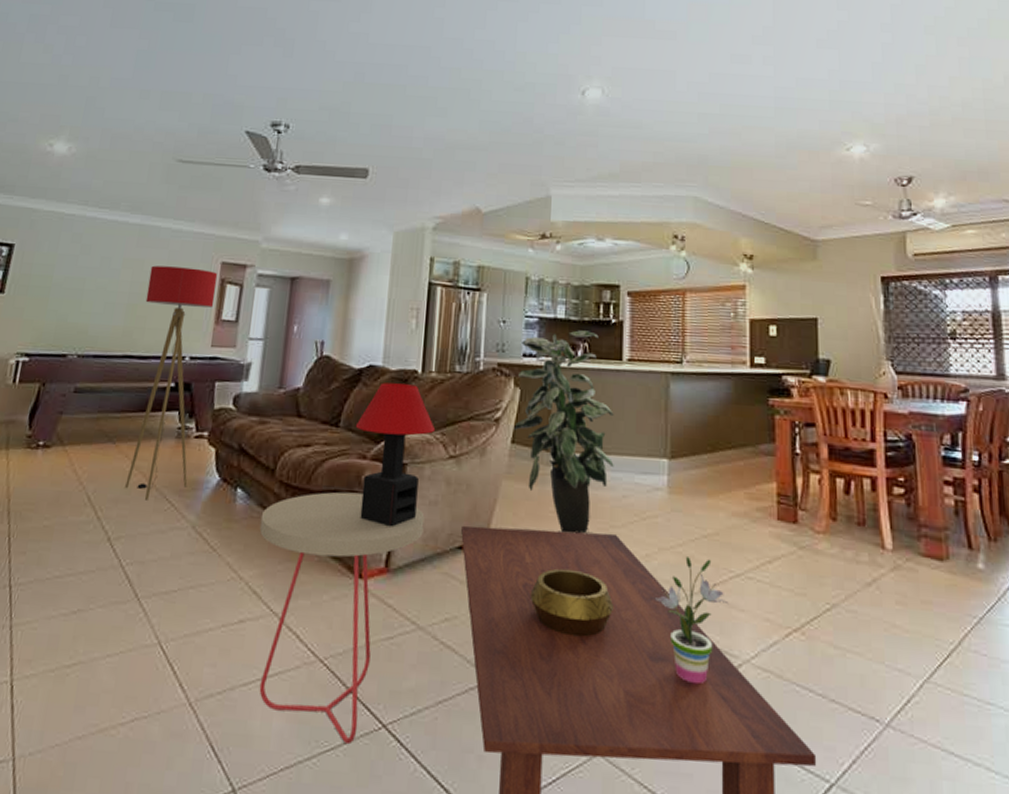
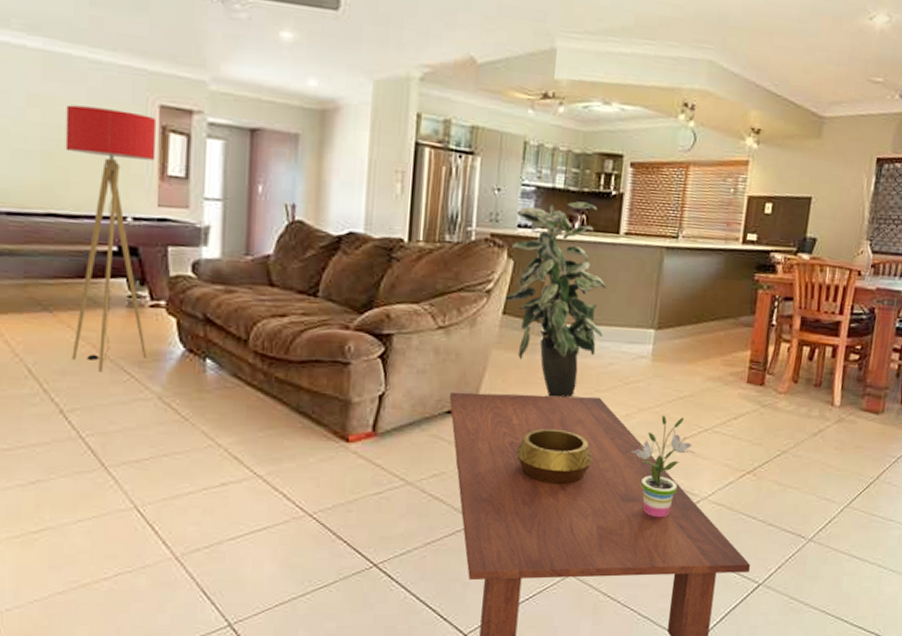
side table: present [259,491,425,745] -> none [235,361,413,582]
table lamp: present [355,382,436,527] -> none [335,251,424,395]

